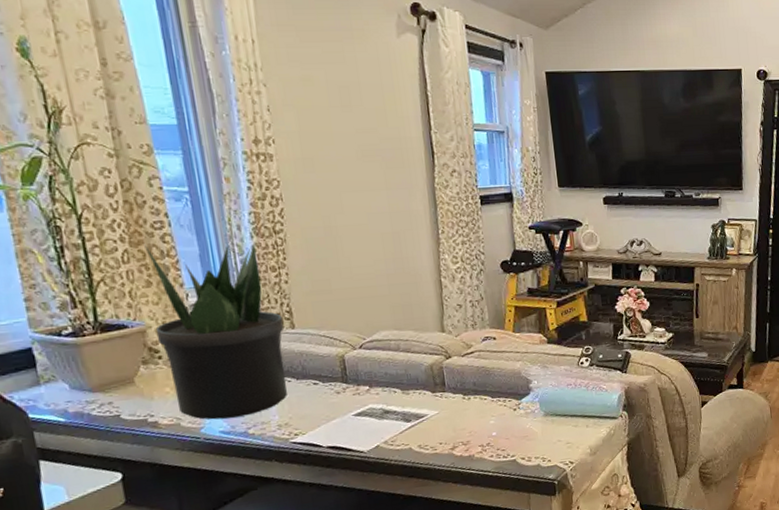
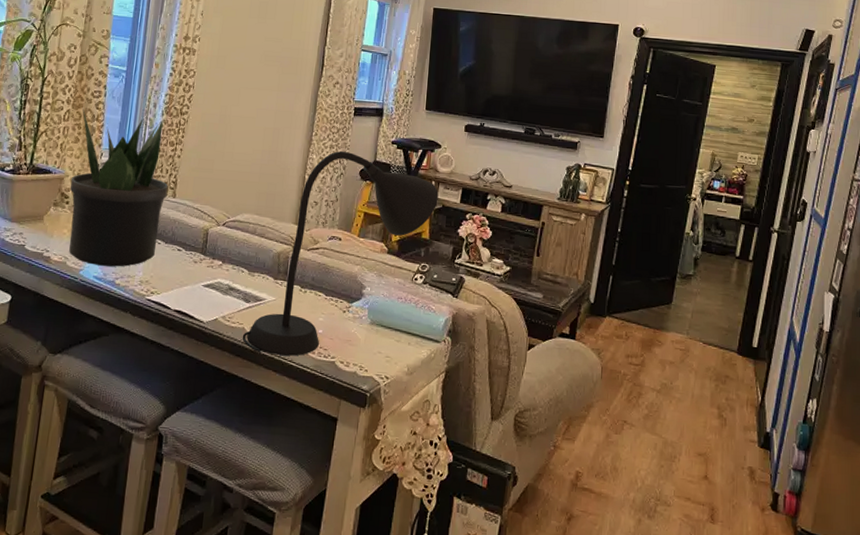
desk lamp: none [411,245,590,468] -> present [242,151,439,356]

